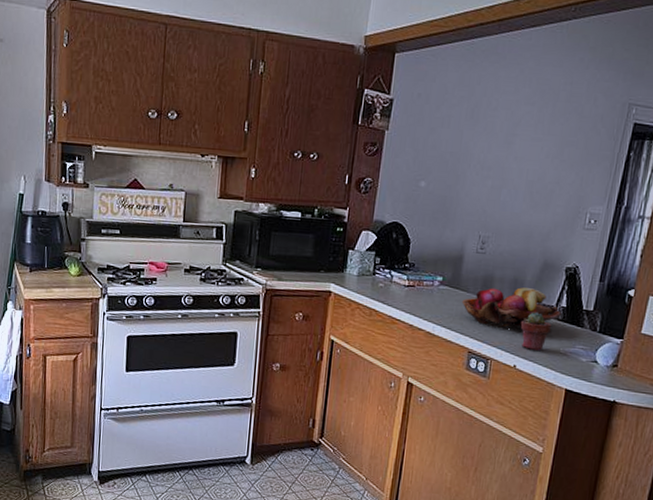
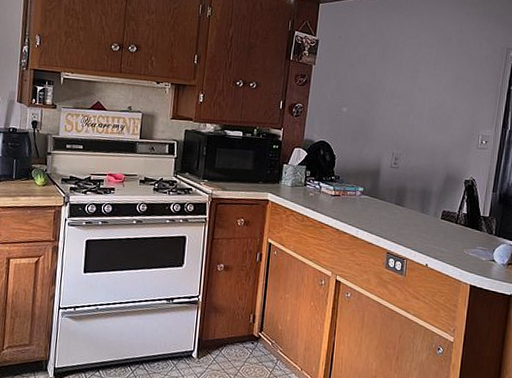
fruit basket: present [461,287,561,329] -> none [380,197,463,233]
potted succulent: present [520,312,551,351] -> none [430,218,455,251]

